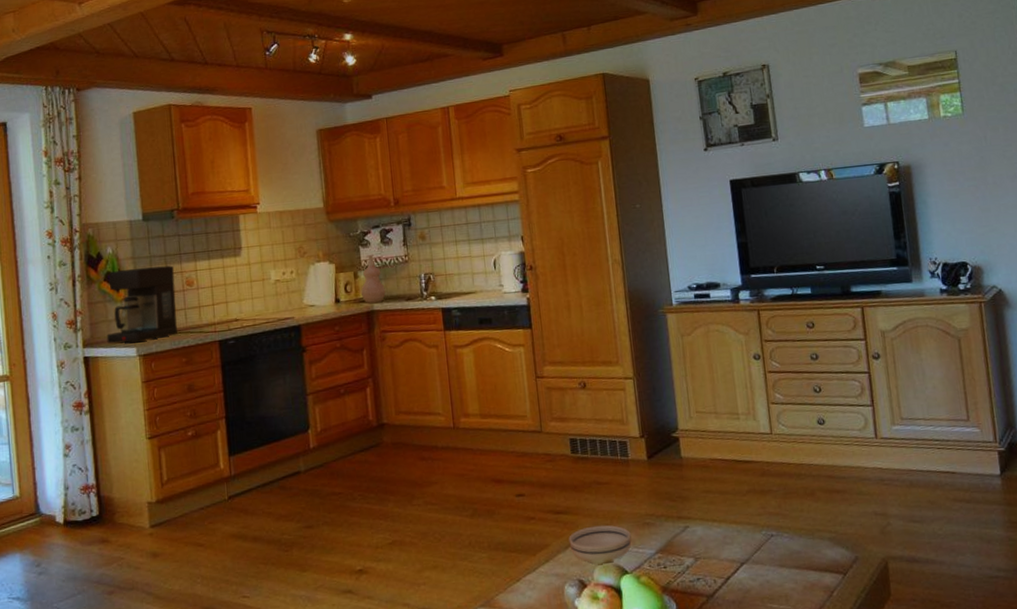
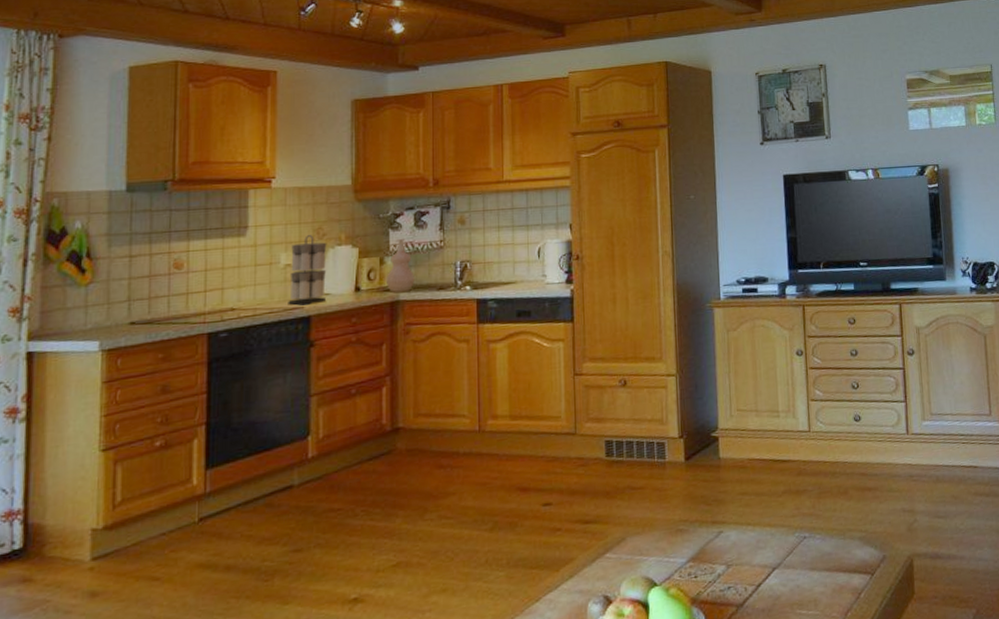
coffee maker: present [106,265,178,344] -> none [61,244,159,336]
spice rack: none [279,252,313,317] -> present [288,234,327,306]
bowl: present [569,525,632,565] -> none [596,533,663,579]

